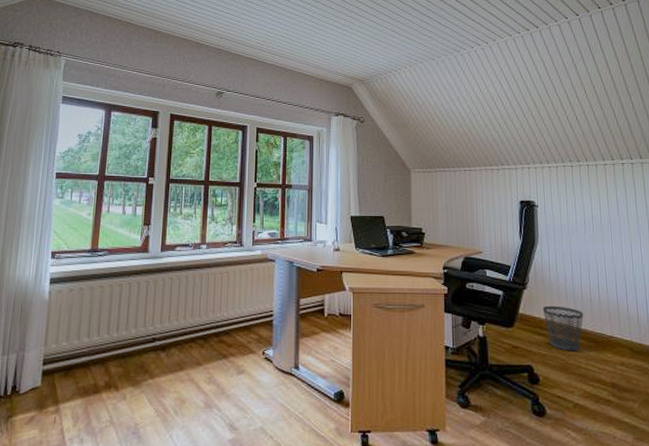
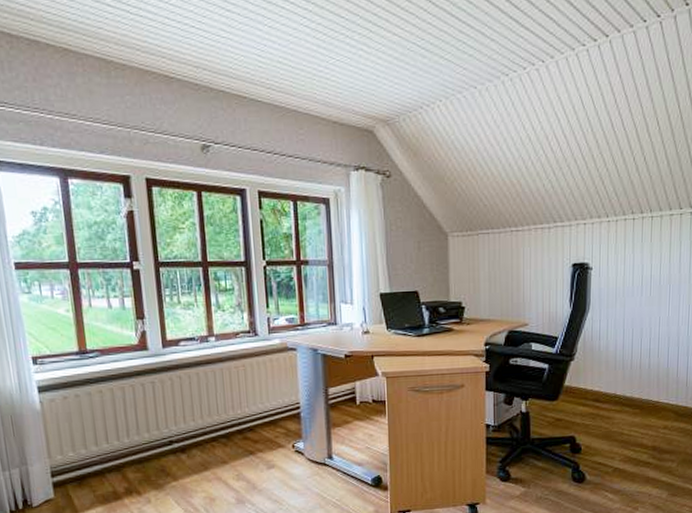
wastebasket: present [542,305,584,351] -> none [589,375,632,420]

